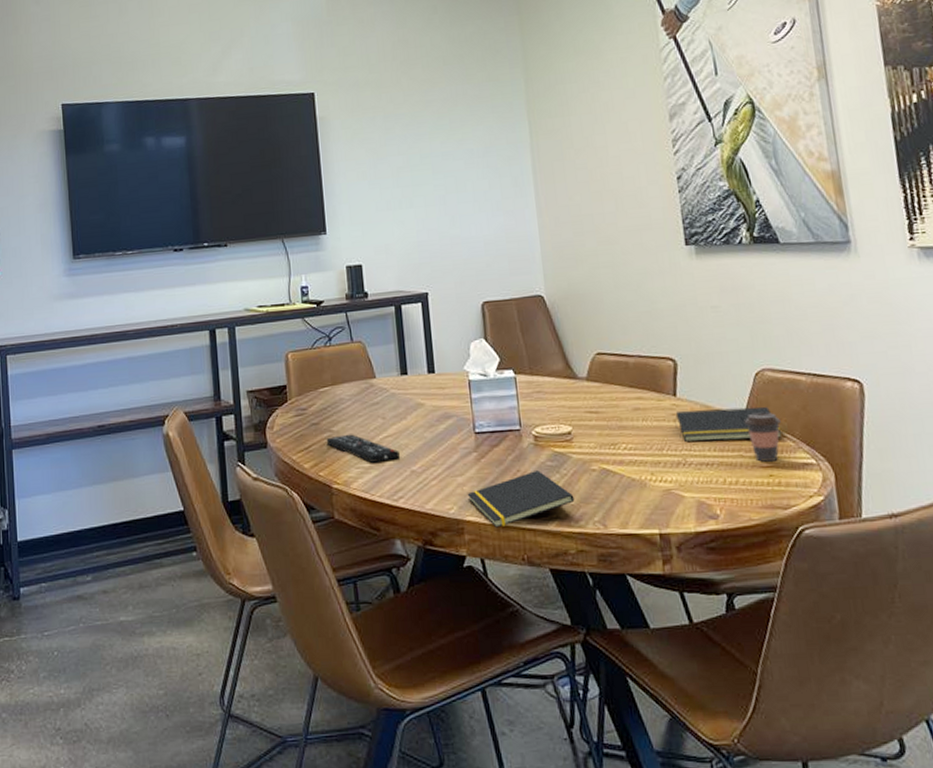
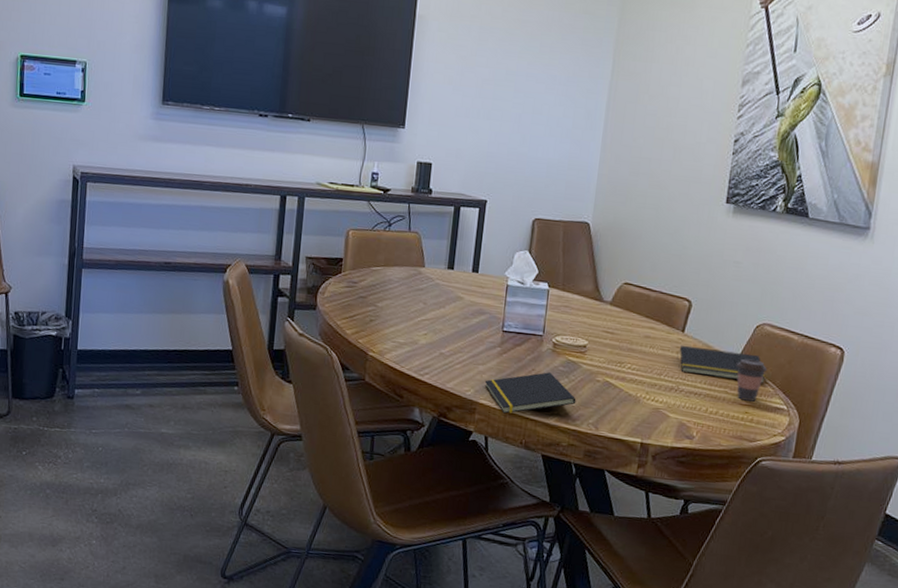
remote control: present [326,434,400,463] -> none [370,310,433,341]

